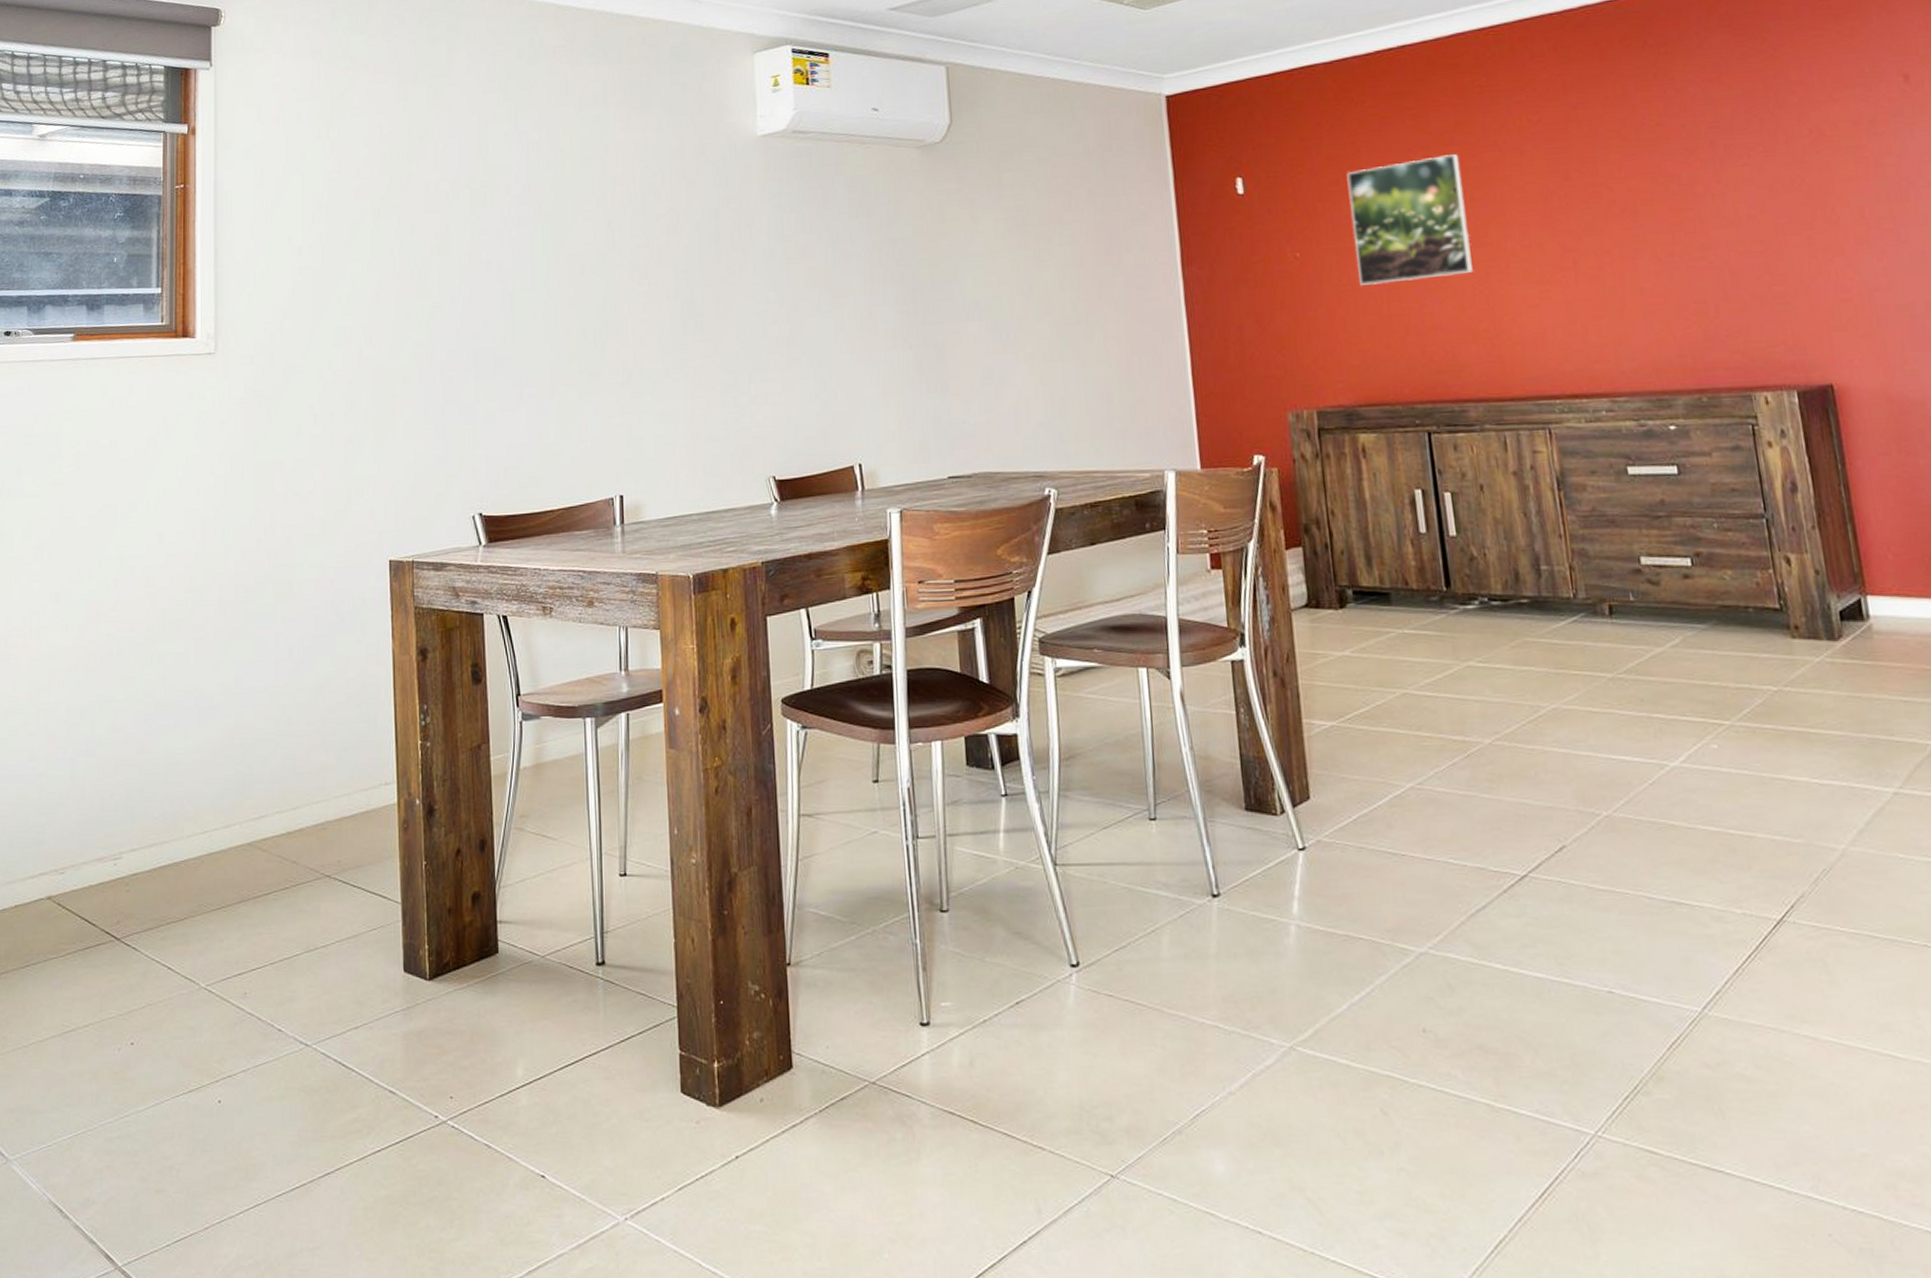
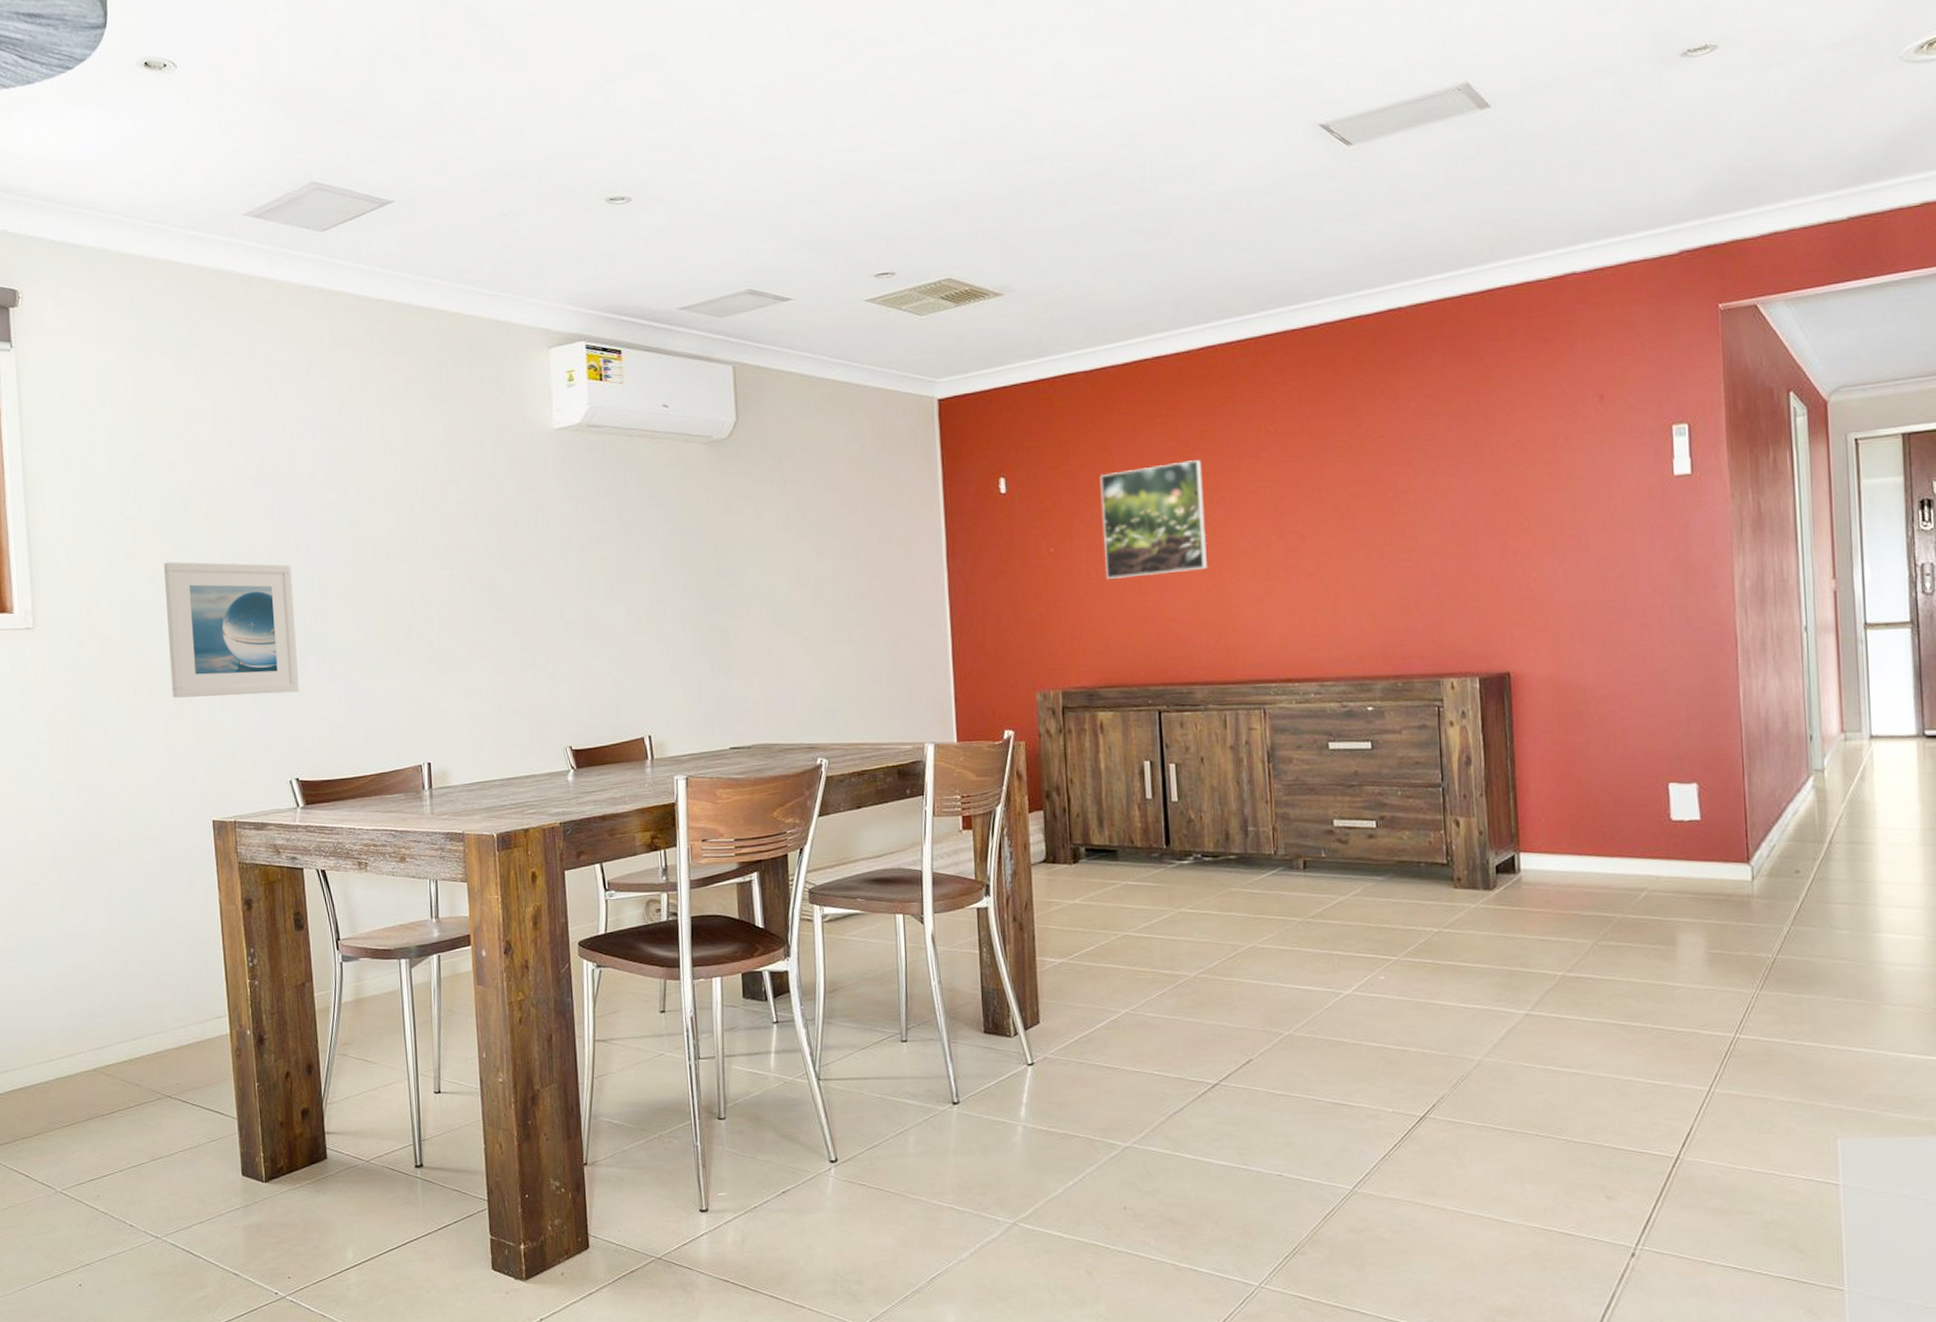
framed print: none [350,281,485,426] -> present [163,561,299,698]

